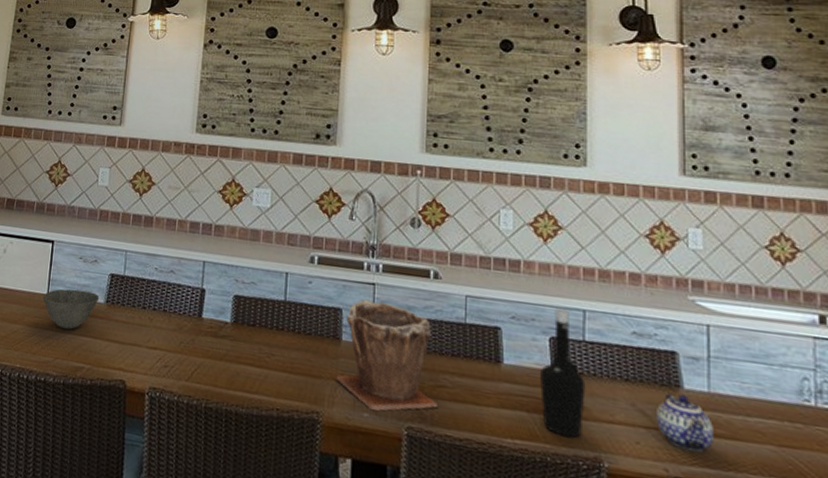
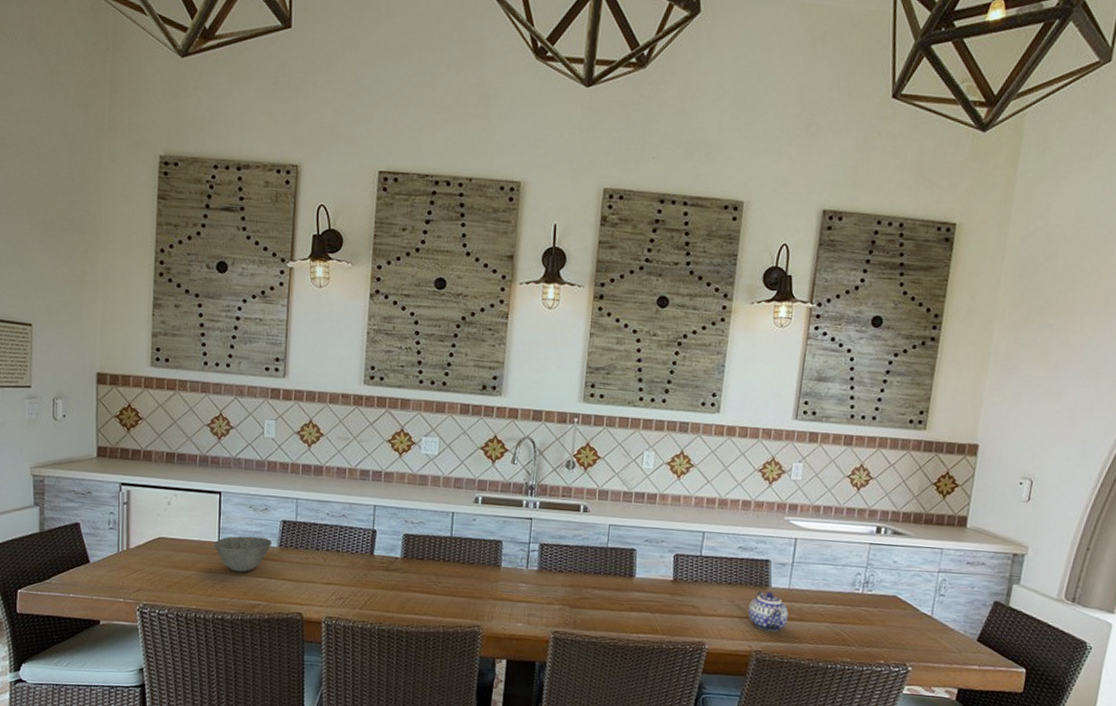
plant pot: present [336,299,439,411] -> none [495,531,581,621]
bottle: present [540,308,586,438] -> none [662,531,699,630]

